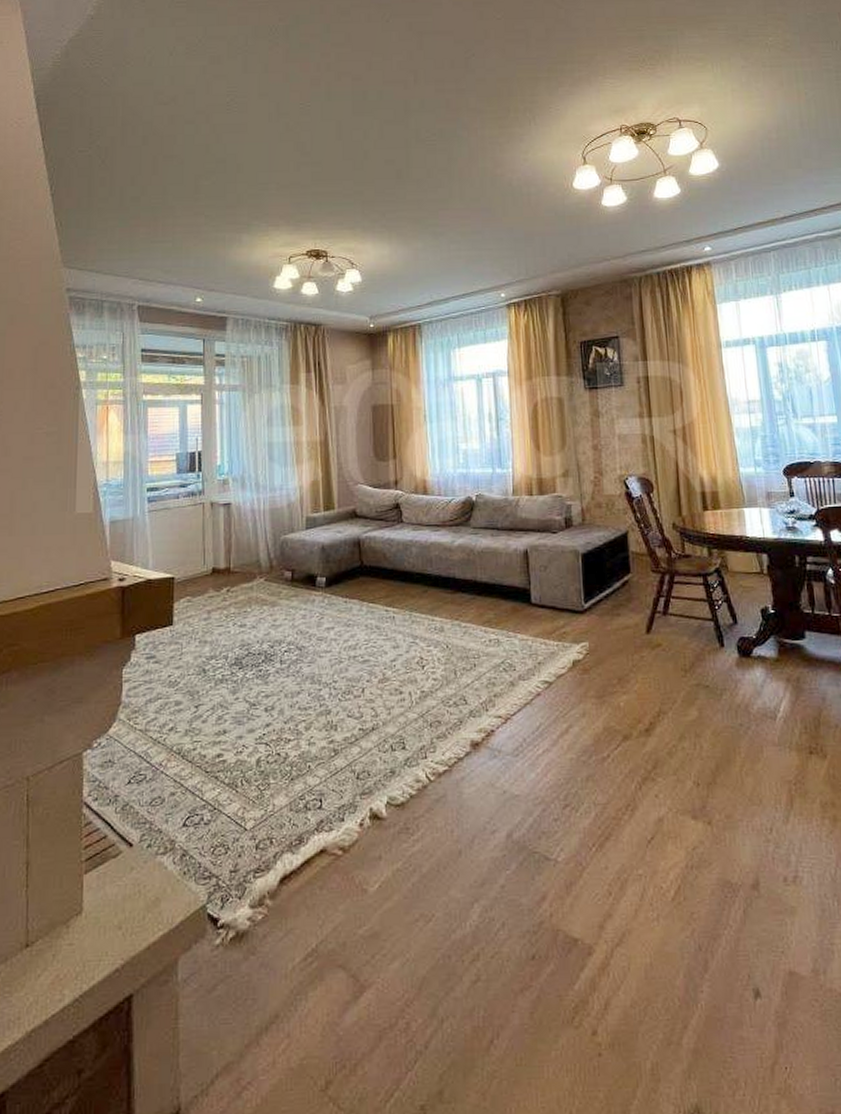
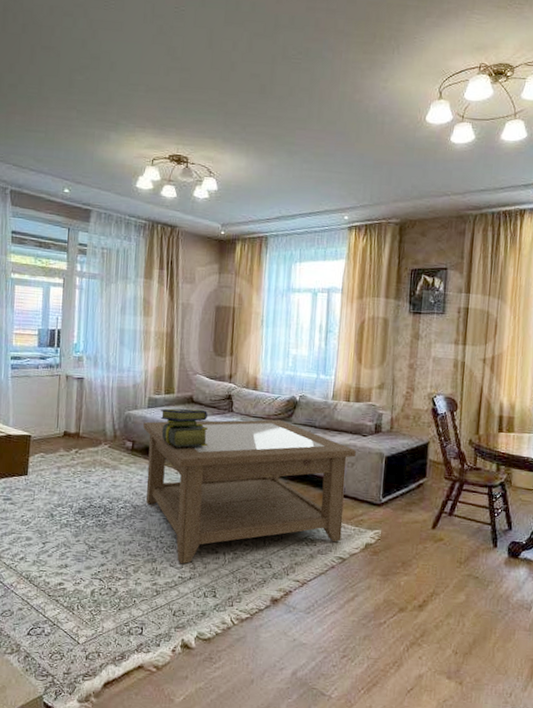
coffee table: none [303,525,548,713] -> present [143,419,356,564]
stack of books: none [321,524,378,571] -> present [160,408,209,448]

